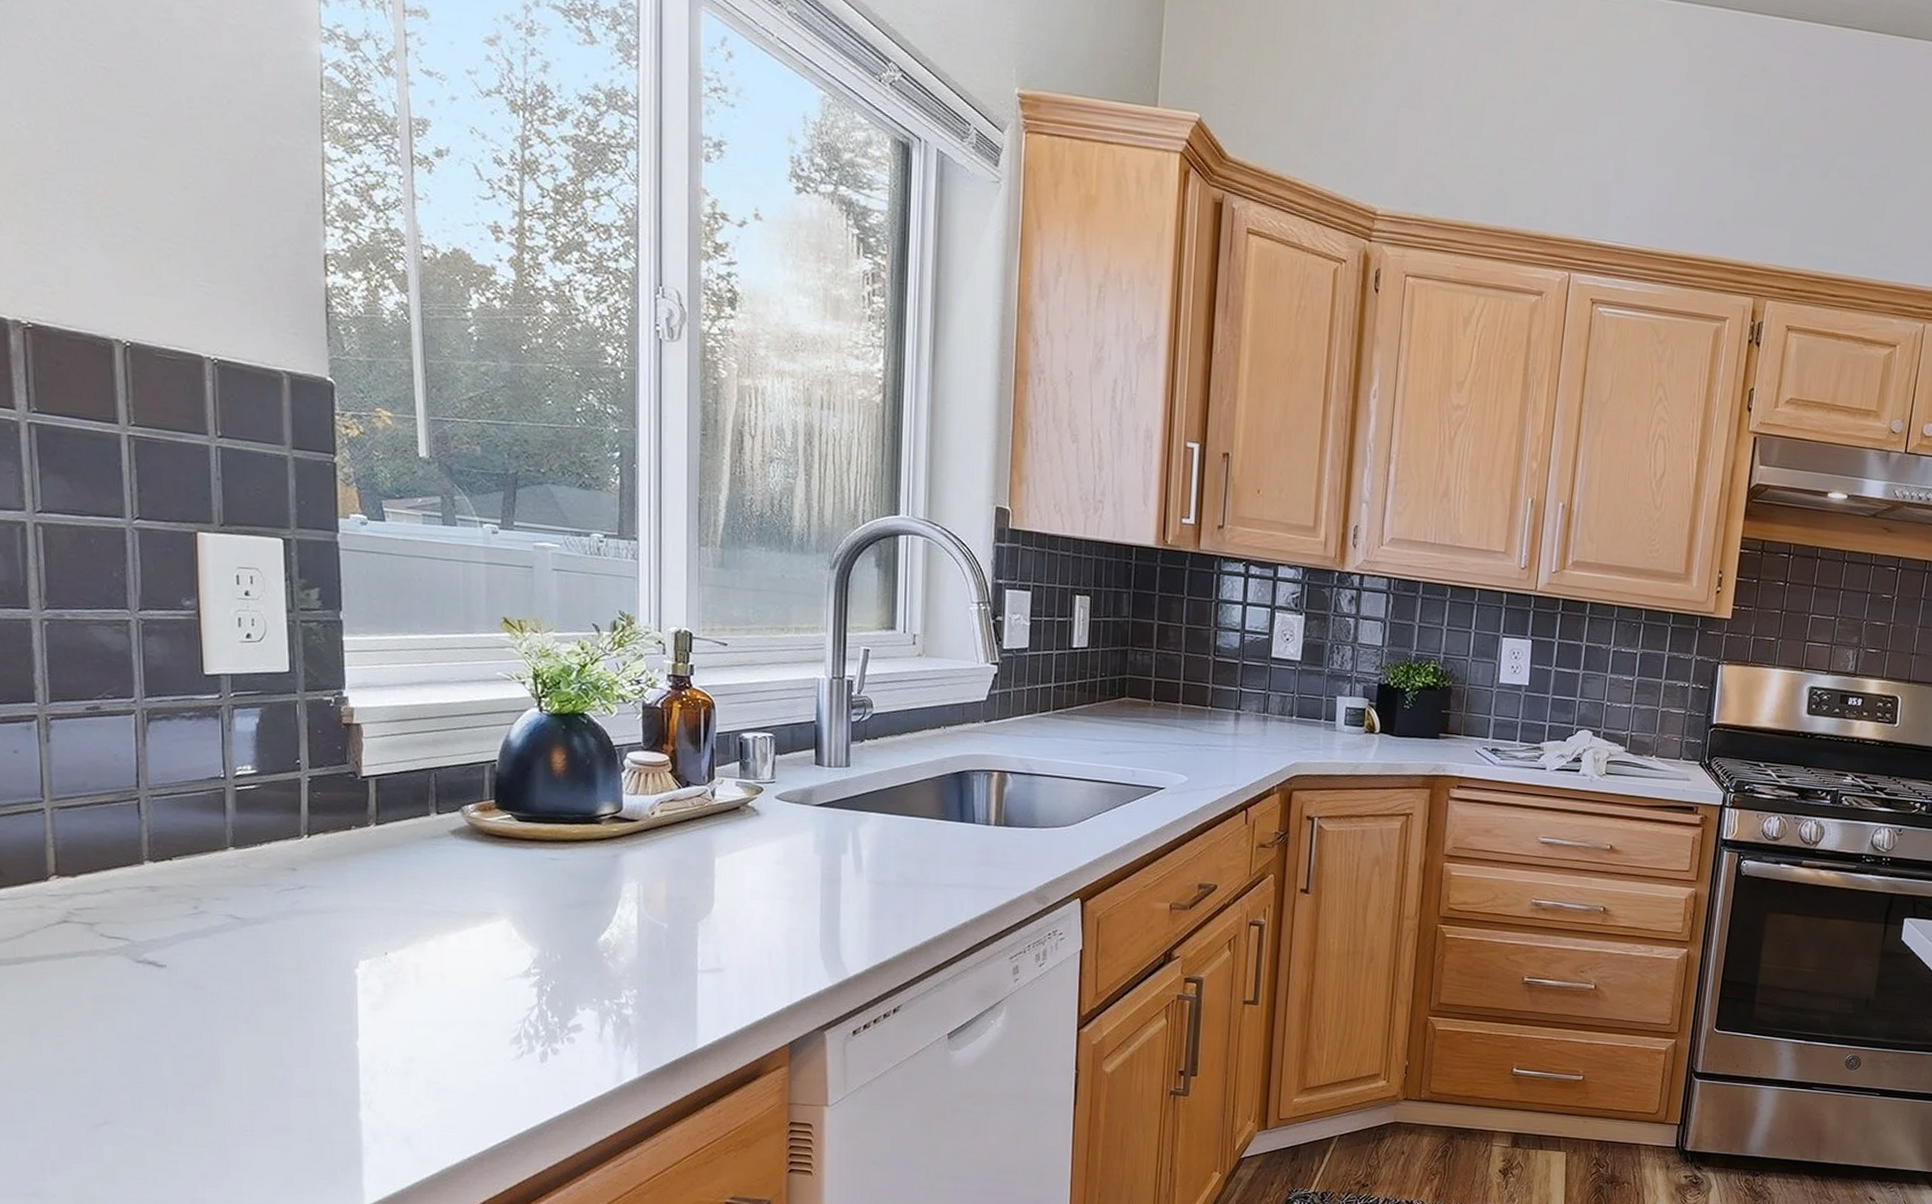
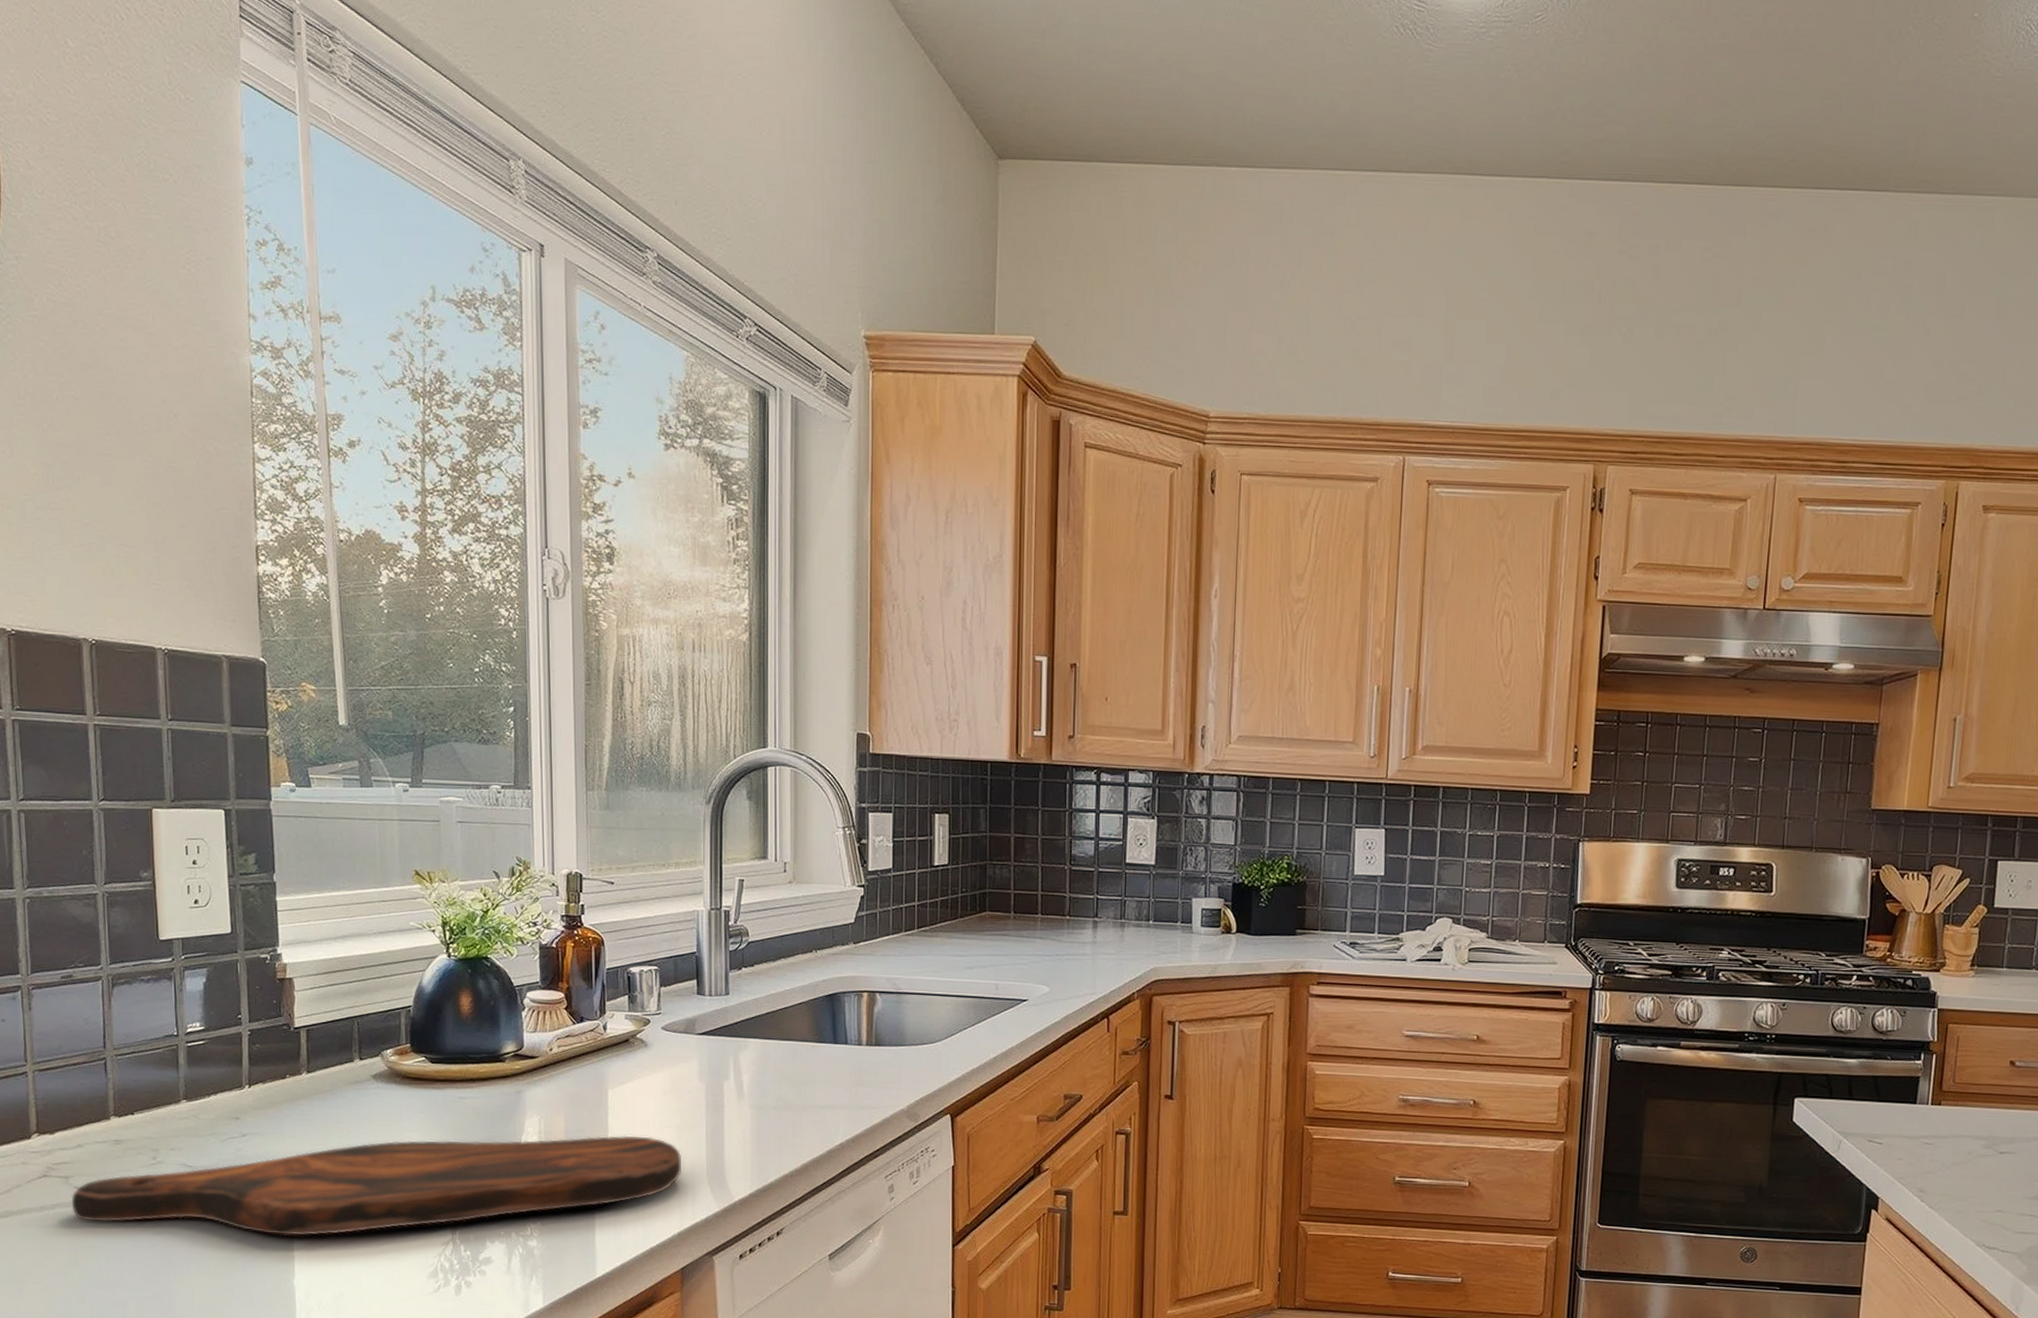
cutting board: none [96,900,794,996] -> present [71,1135,682,1237]

